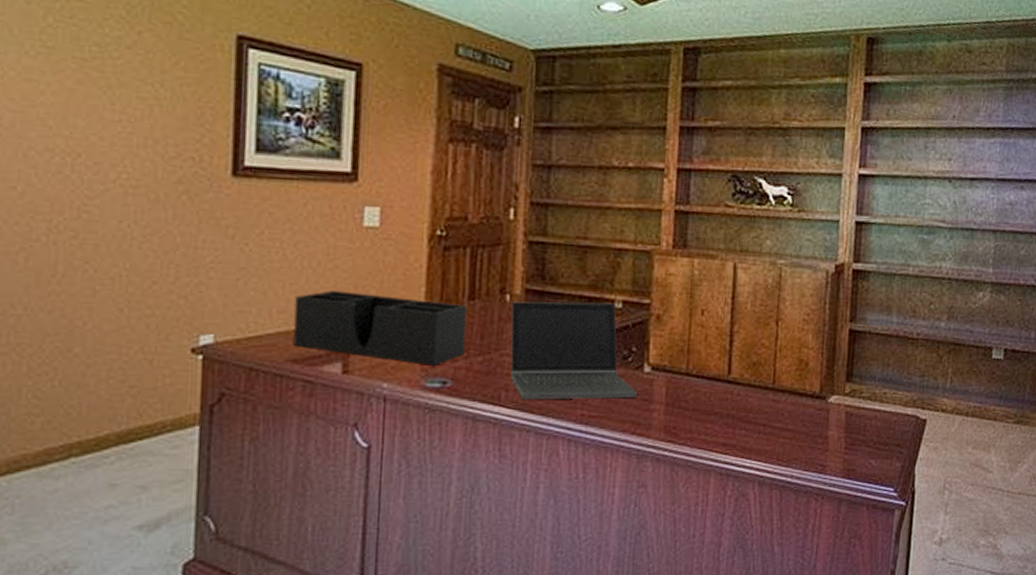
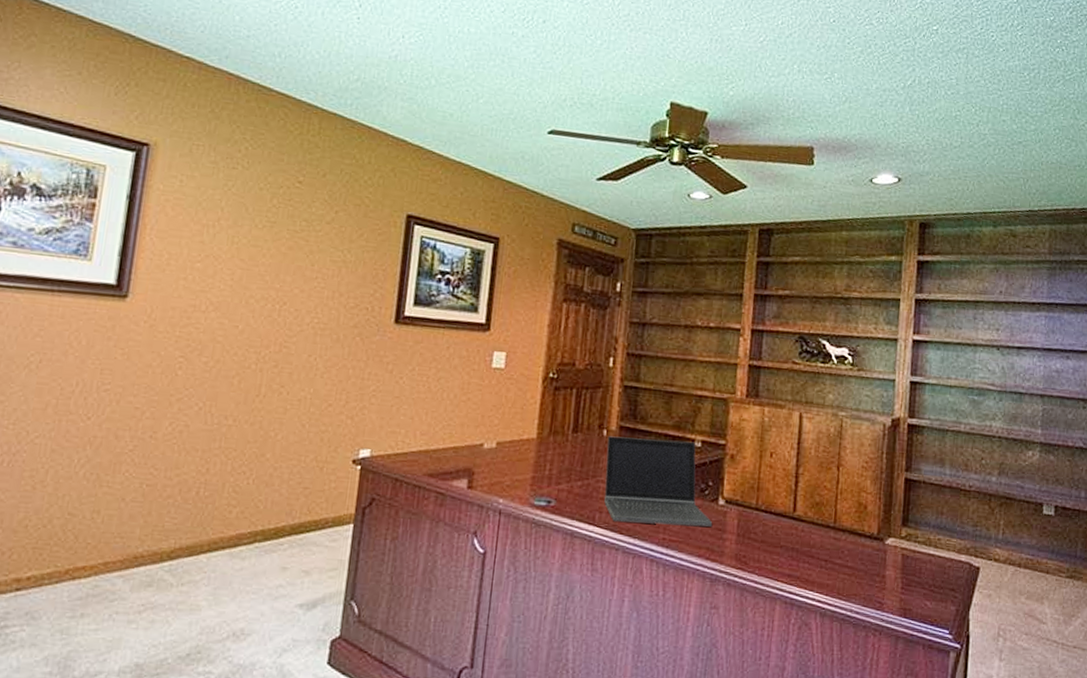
desk organizer: present [293,290,467,366] -> none [431,418,571,487]

